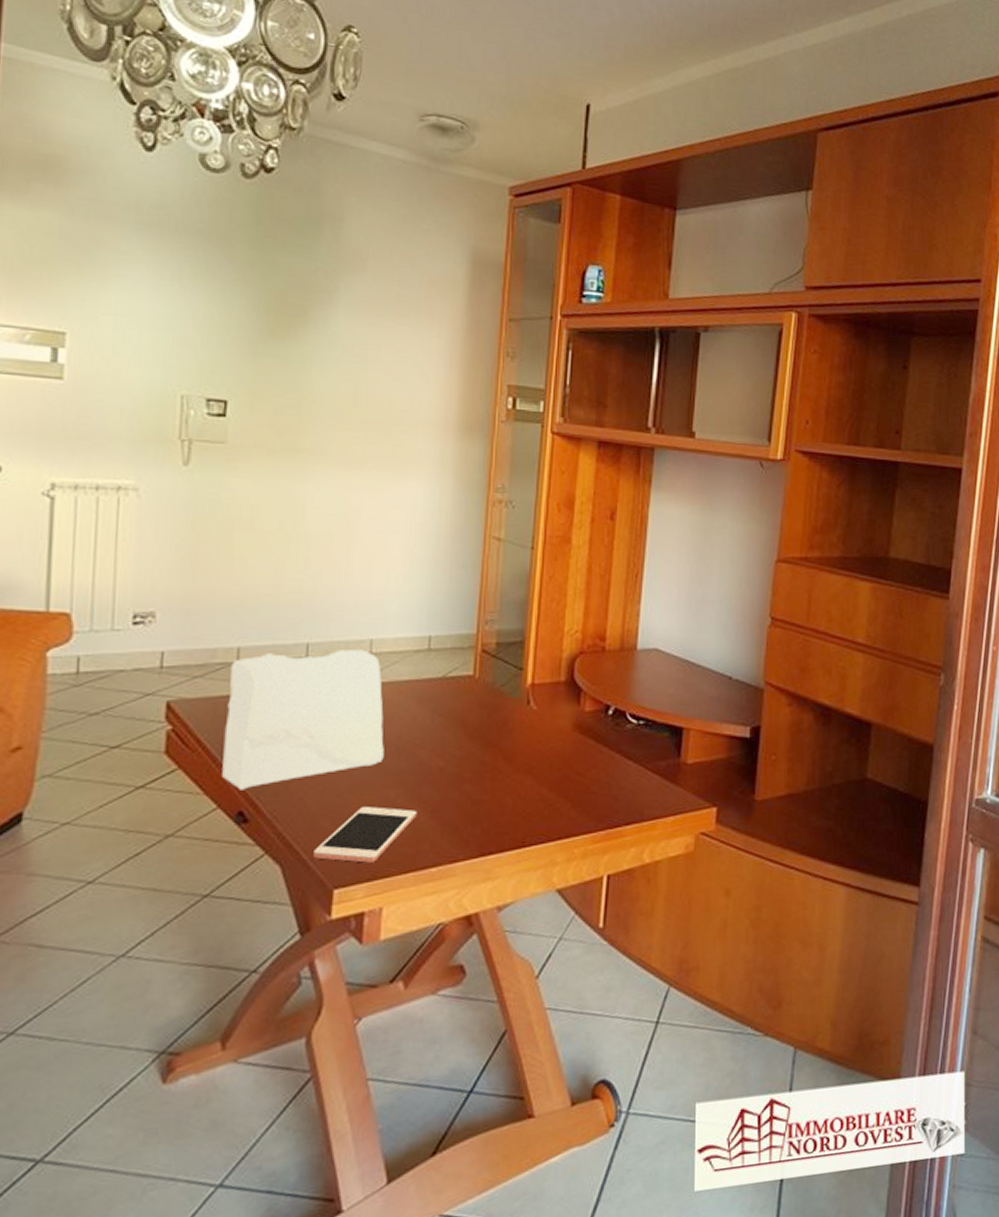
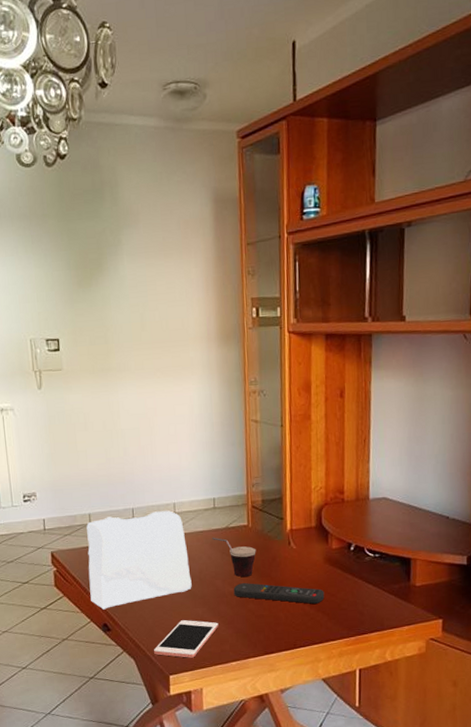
cup: none [420,690,482,747] -> present [211,538,256,578]
remote control: none [444,753,570,785] -> present [233,582,325,604]

